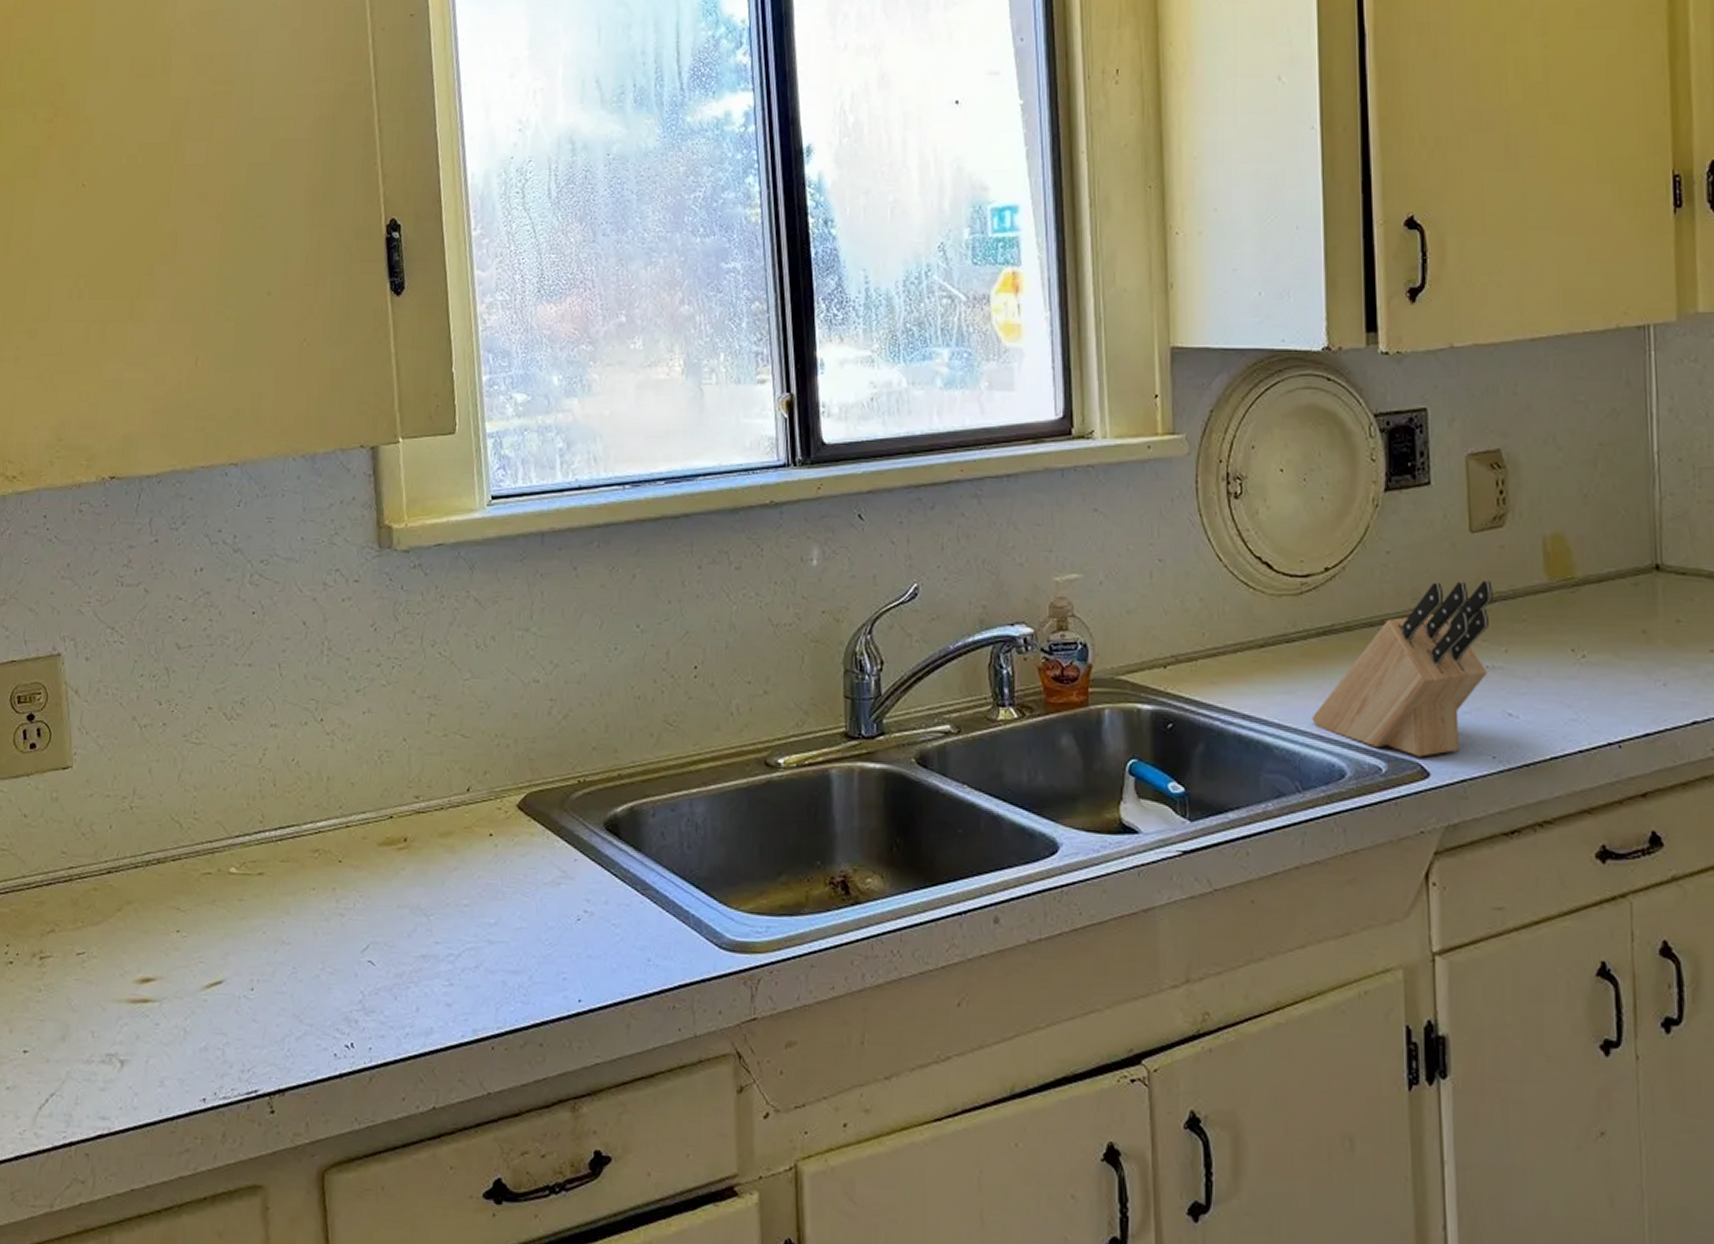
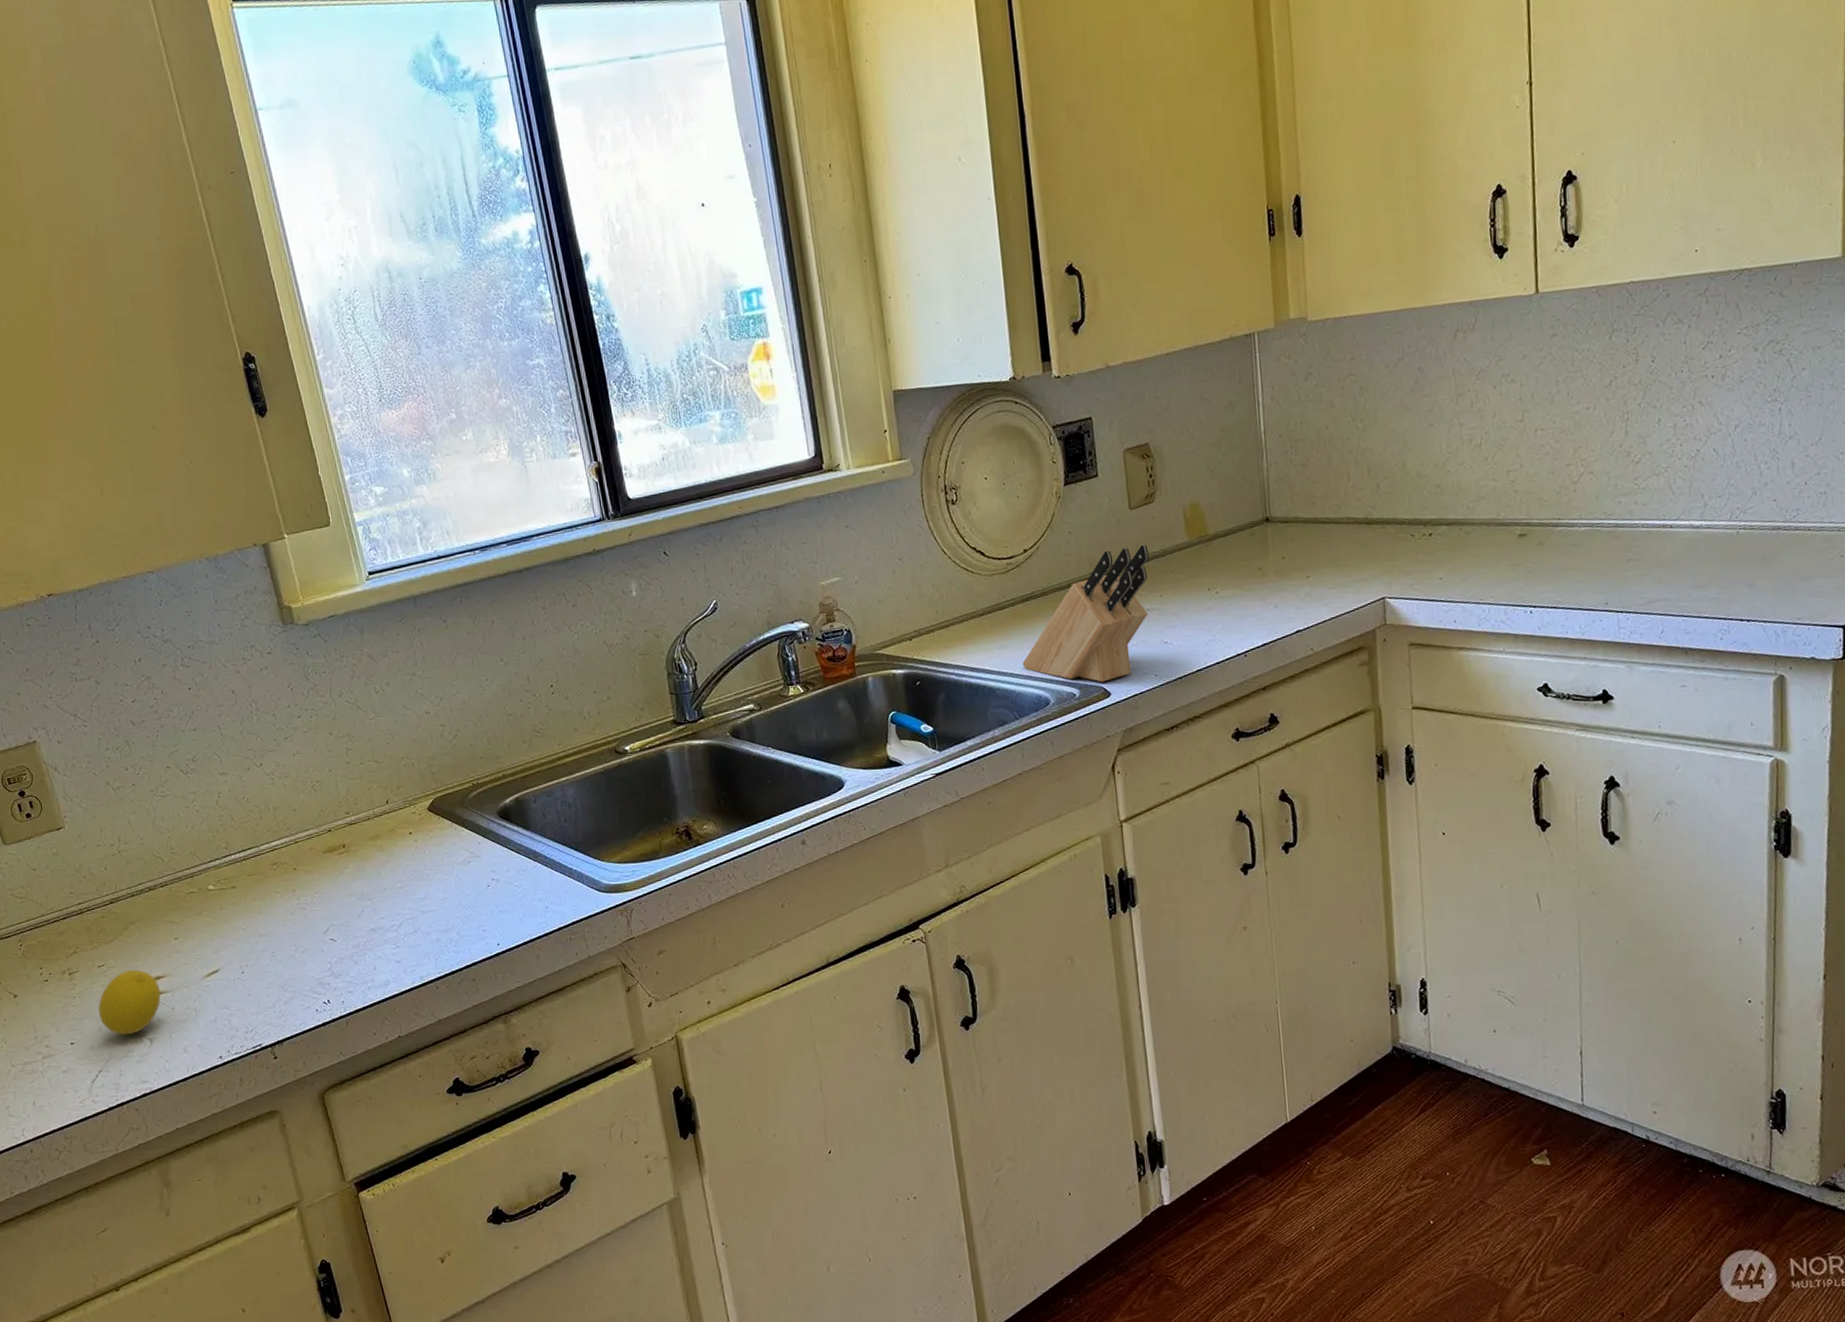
lemon: none [65,965,146,1052] -> present [97,970,161,1036]

